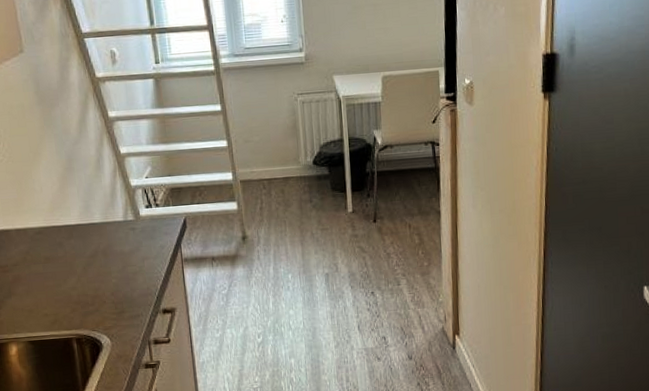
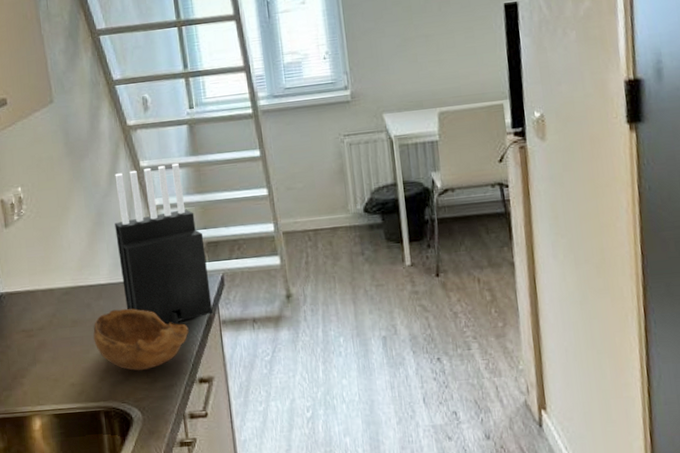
bowl: none [65,247,154,303] -> present [93,308,189,371]
knife block: none [84,114,176,262] -> present [114,163,213,325]

